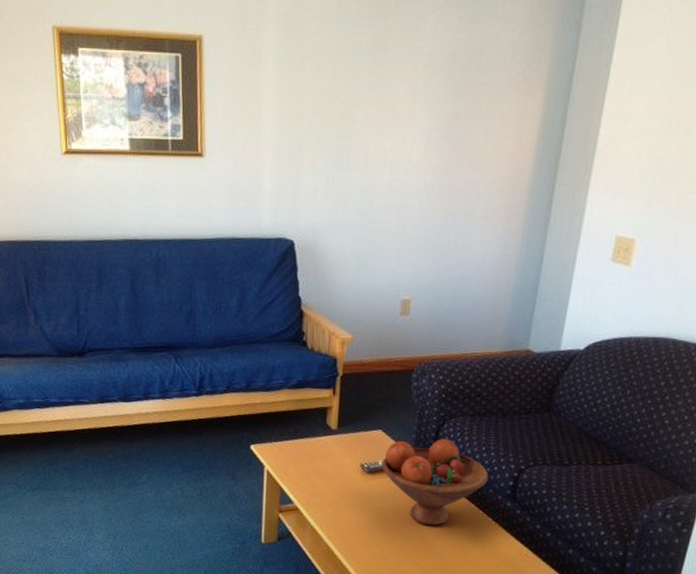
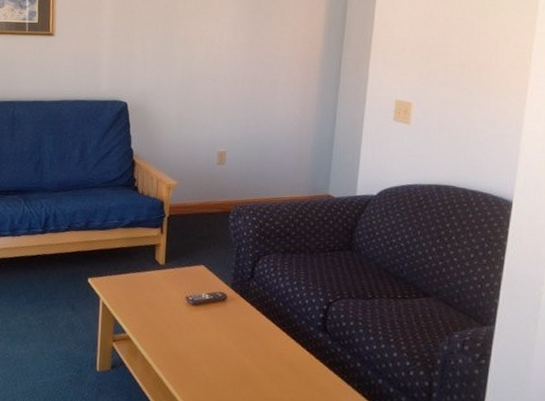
fruit bowl: present [381,439,488,526] -> none [204,273,300,356]

